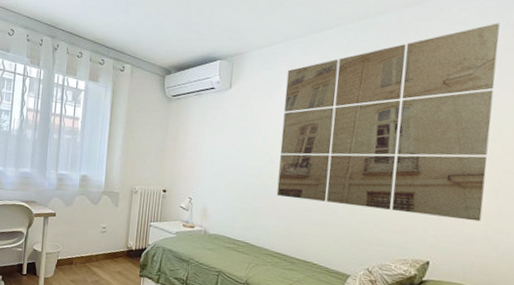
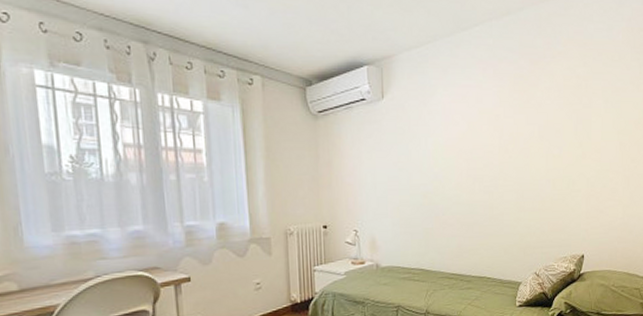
wall art: present [276,23,500,222] -> none [440,18,619,214]

